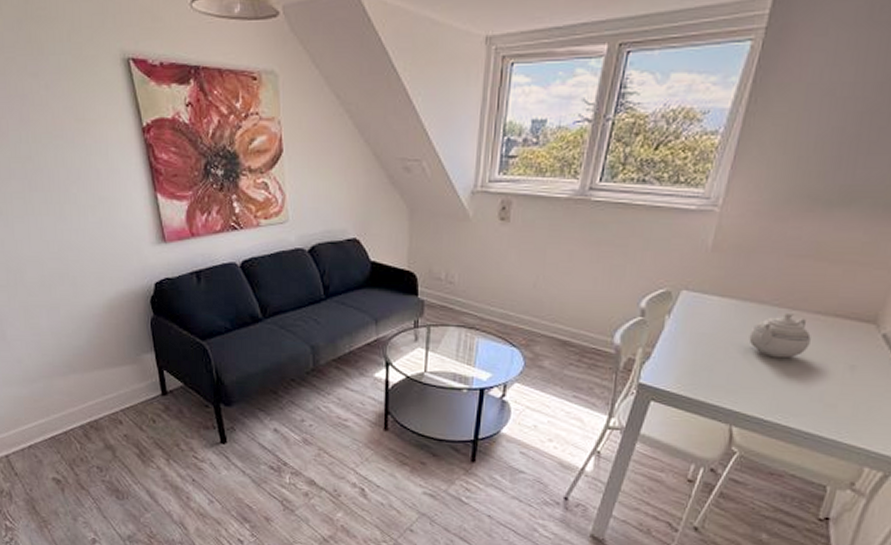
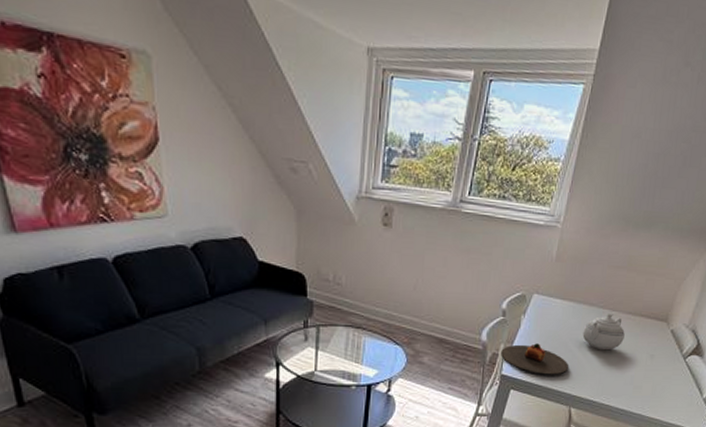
plate: none [638,348,730,387] -> present [501,343,569,375]

